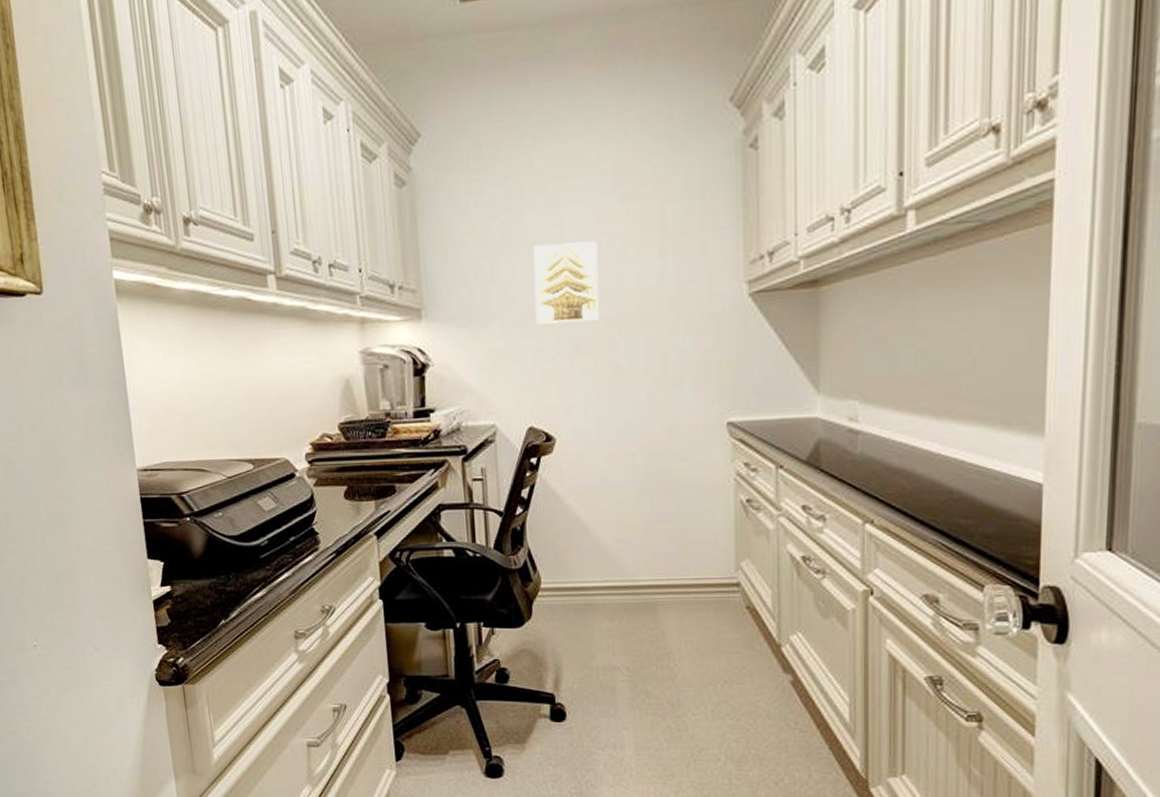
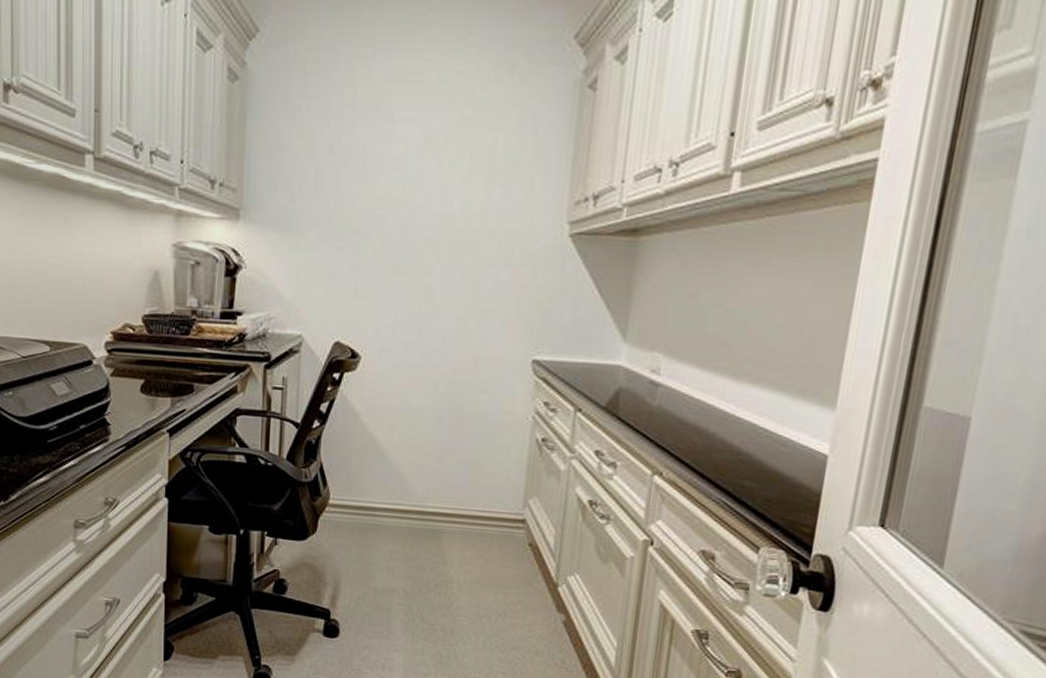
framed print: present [533,241,599,325] -> none [355,159,425,243]

